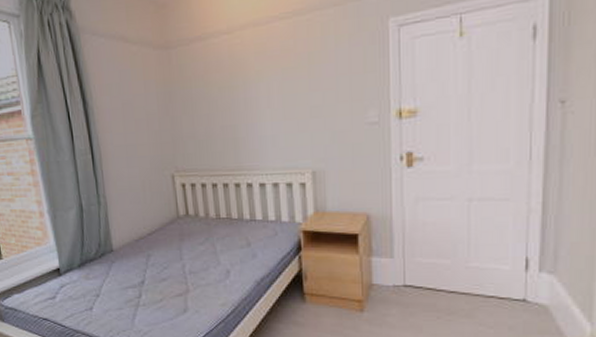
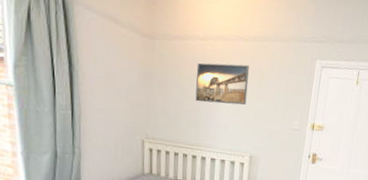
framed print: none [224,50,296,113] -> present [195,62,250,105]

